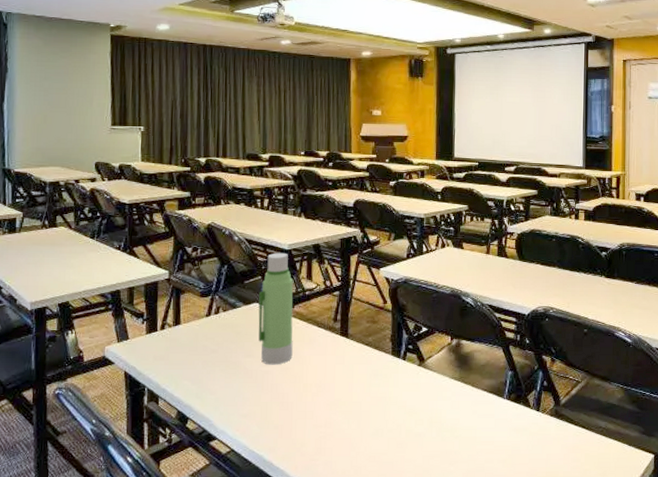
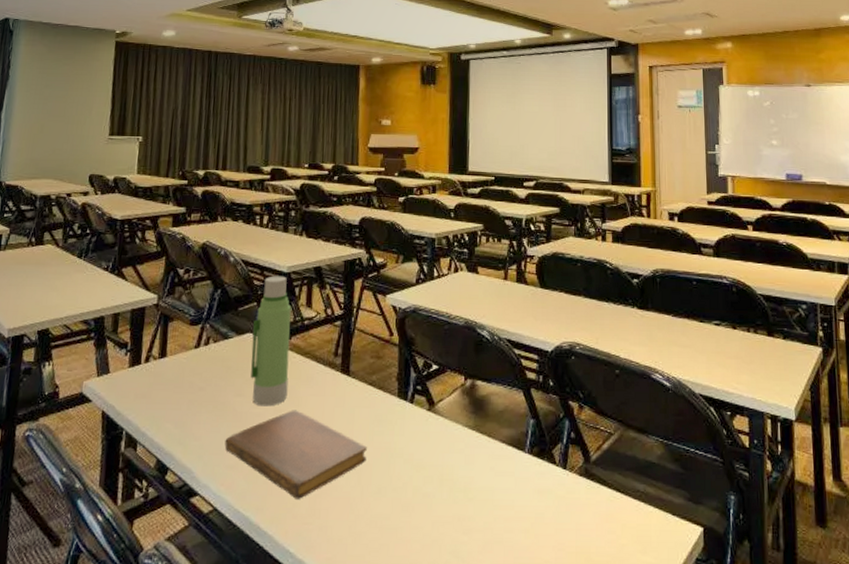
notebook: none [238,367,365,441] -> present [224,410,367,499]

